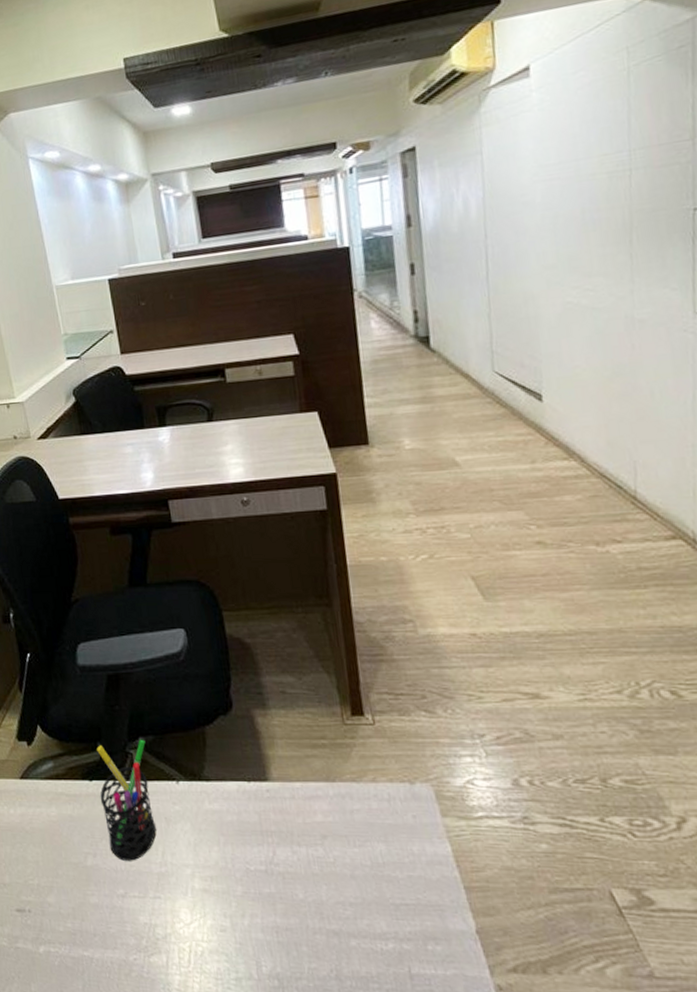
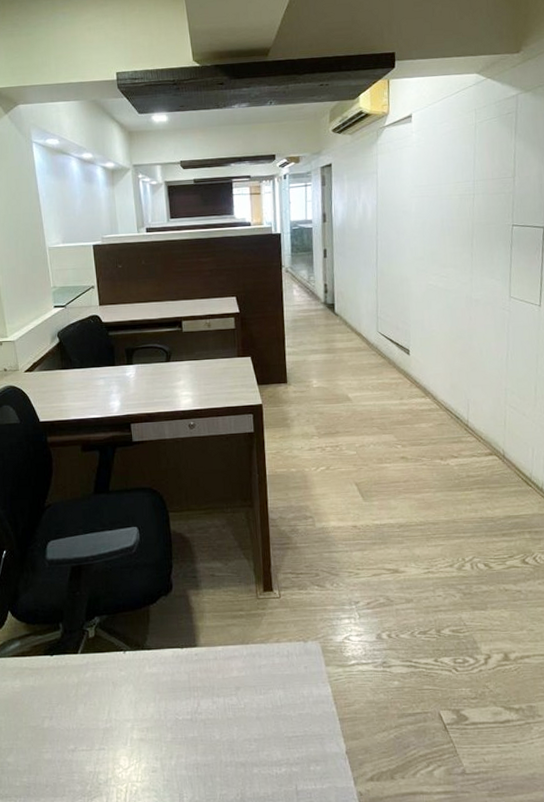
pen holder: present [97,739,156,861] -> none [58,618,104,721]

